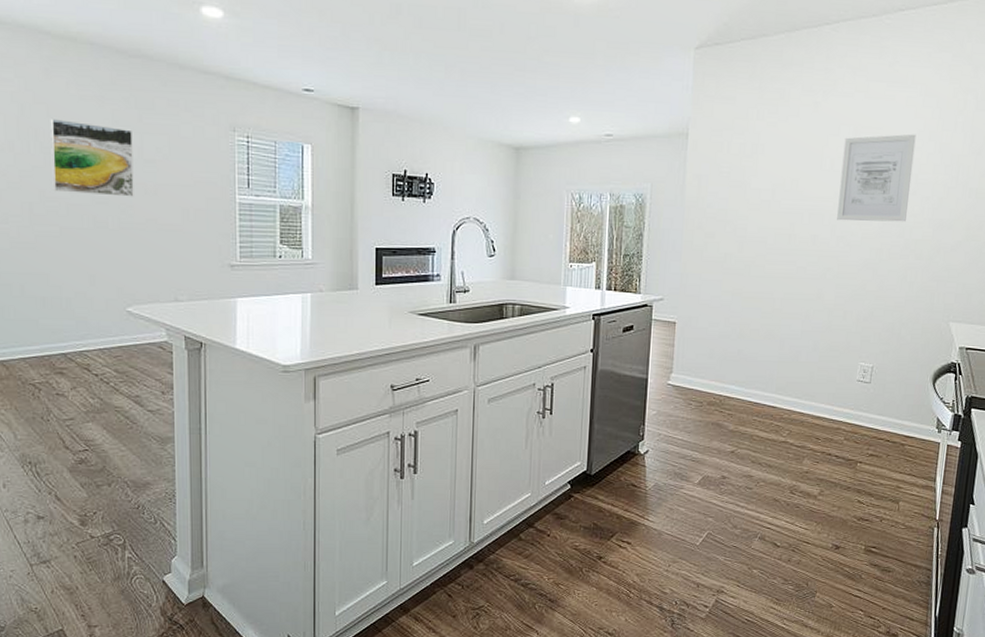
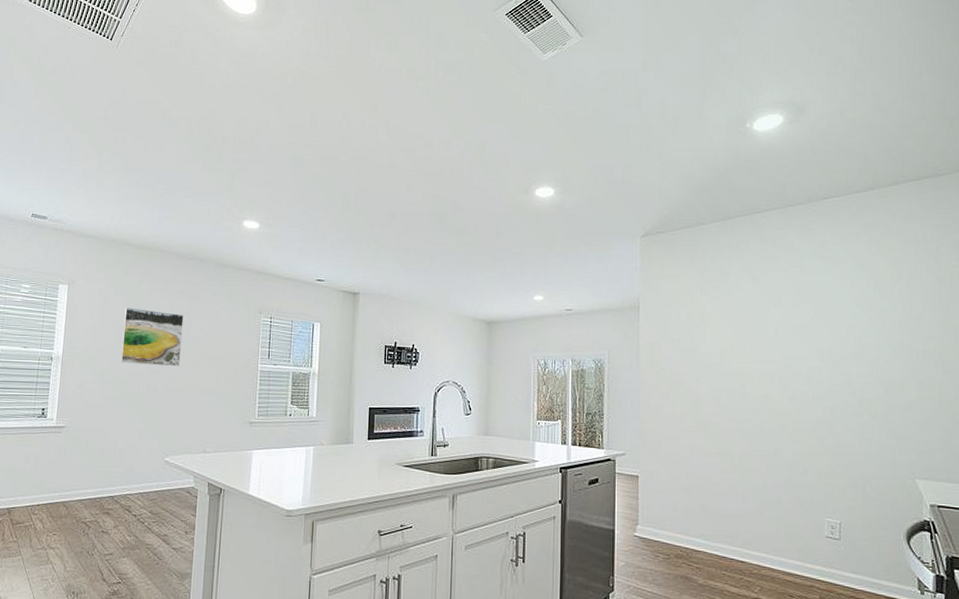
wall art: present [837,134,916,222] -> none [785,302,856,383]

